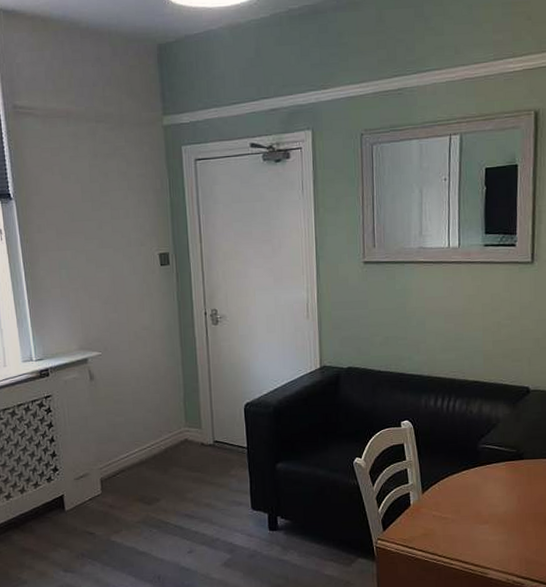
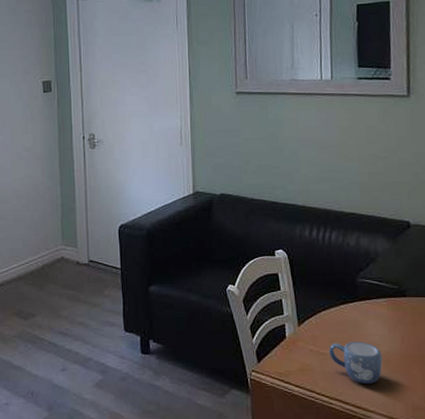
mug: none [450,504,500,544] -> present [328,341,383,385]

